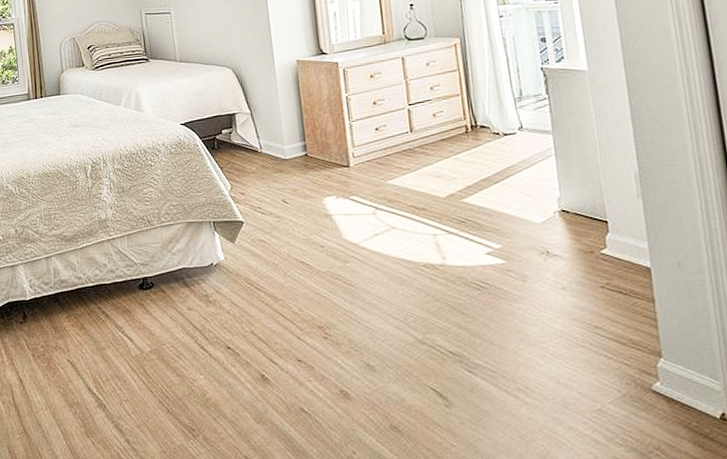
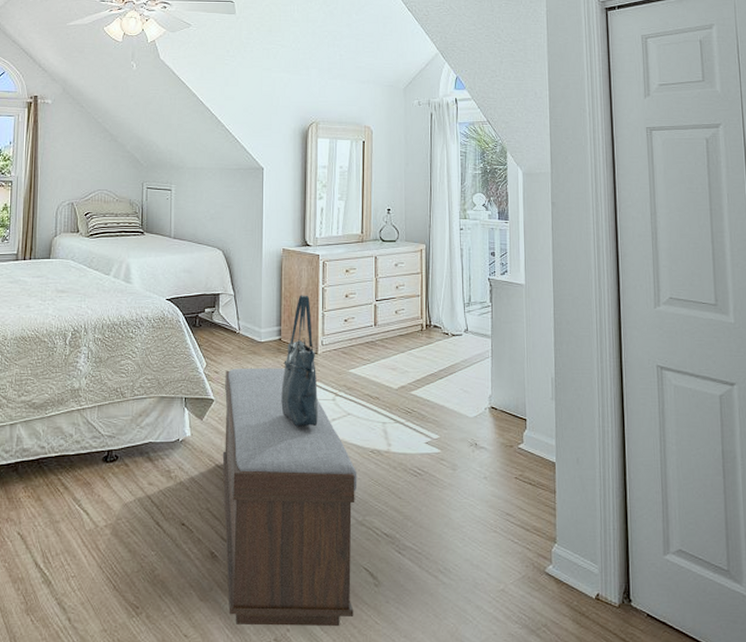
bench: none [252,184,426,450] -> present [222,367,358,627]
tote bag: none [313,106,359,244] -> present [281,295,318,427]

